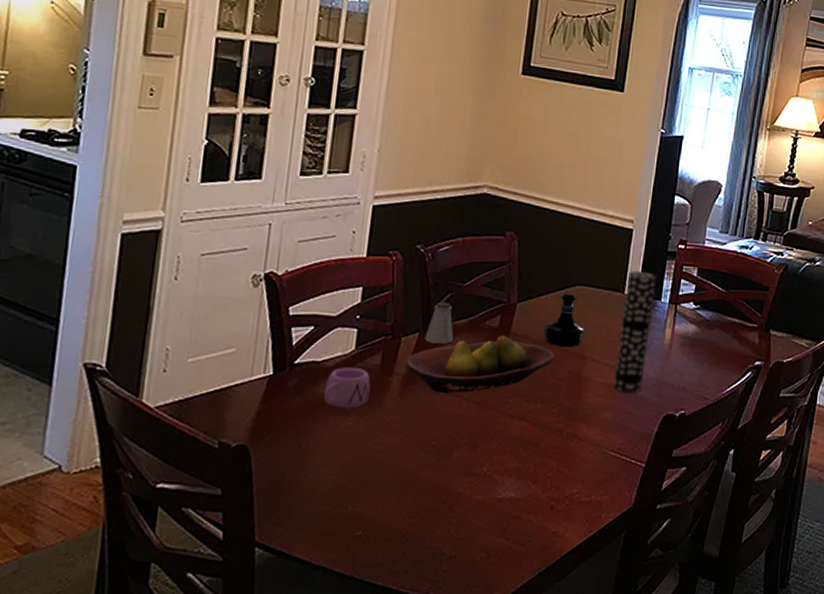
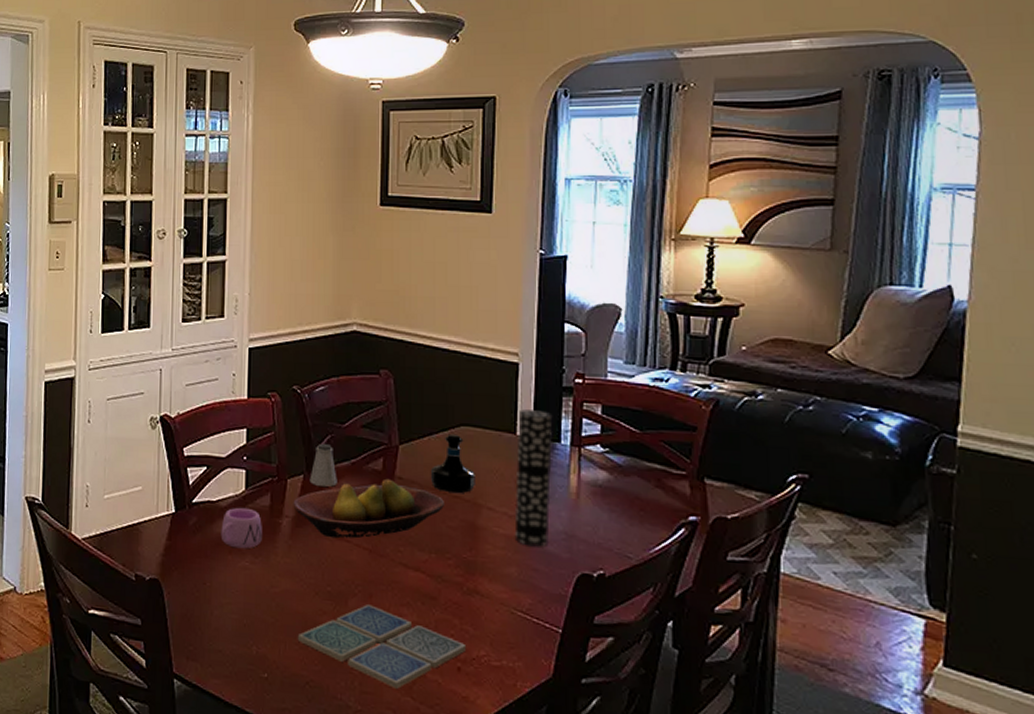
drink coaster: none [396,455,561,532] -> present [297,604,467,689]

